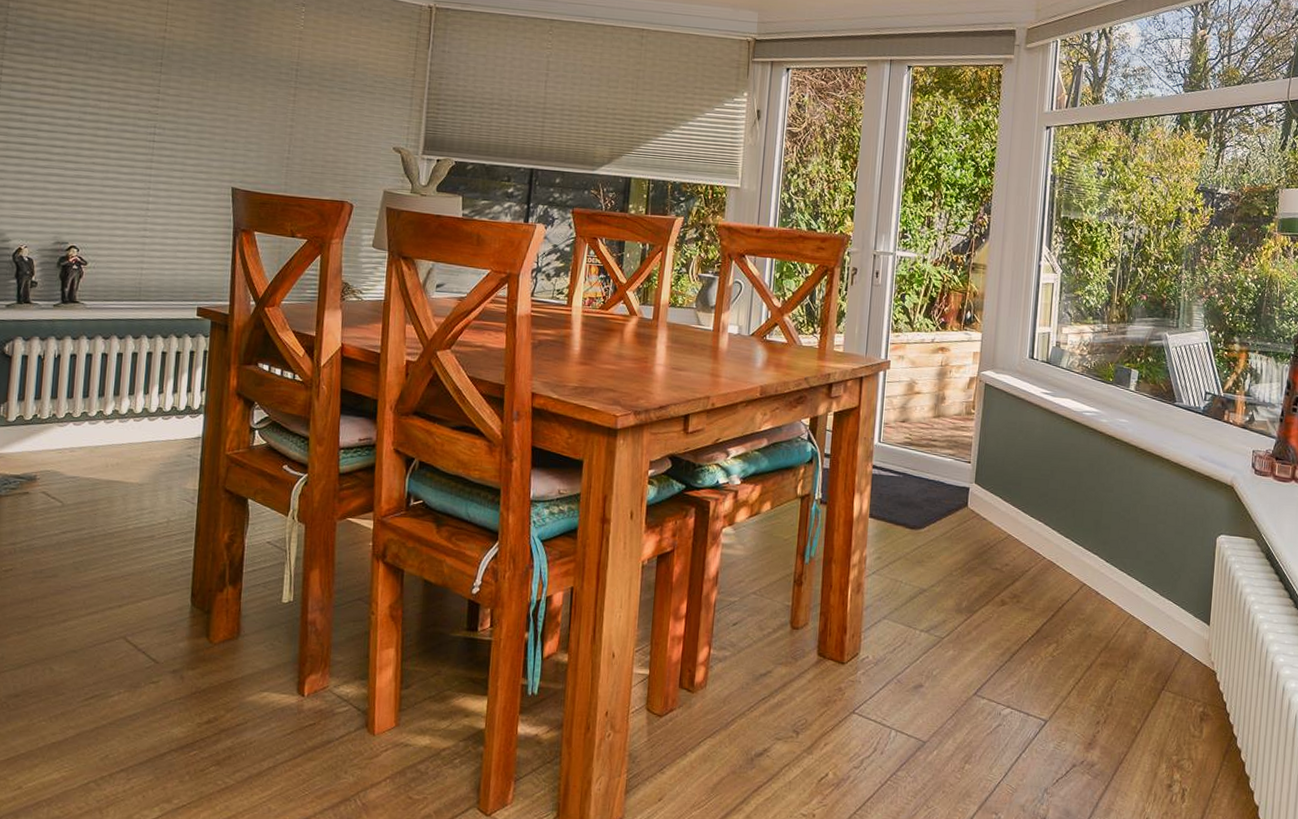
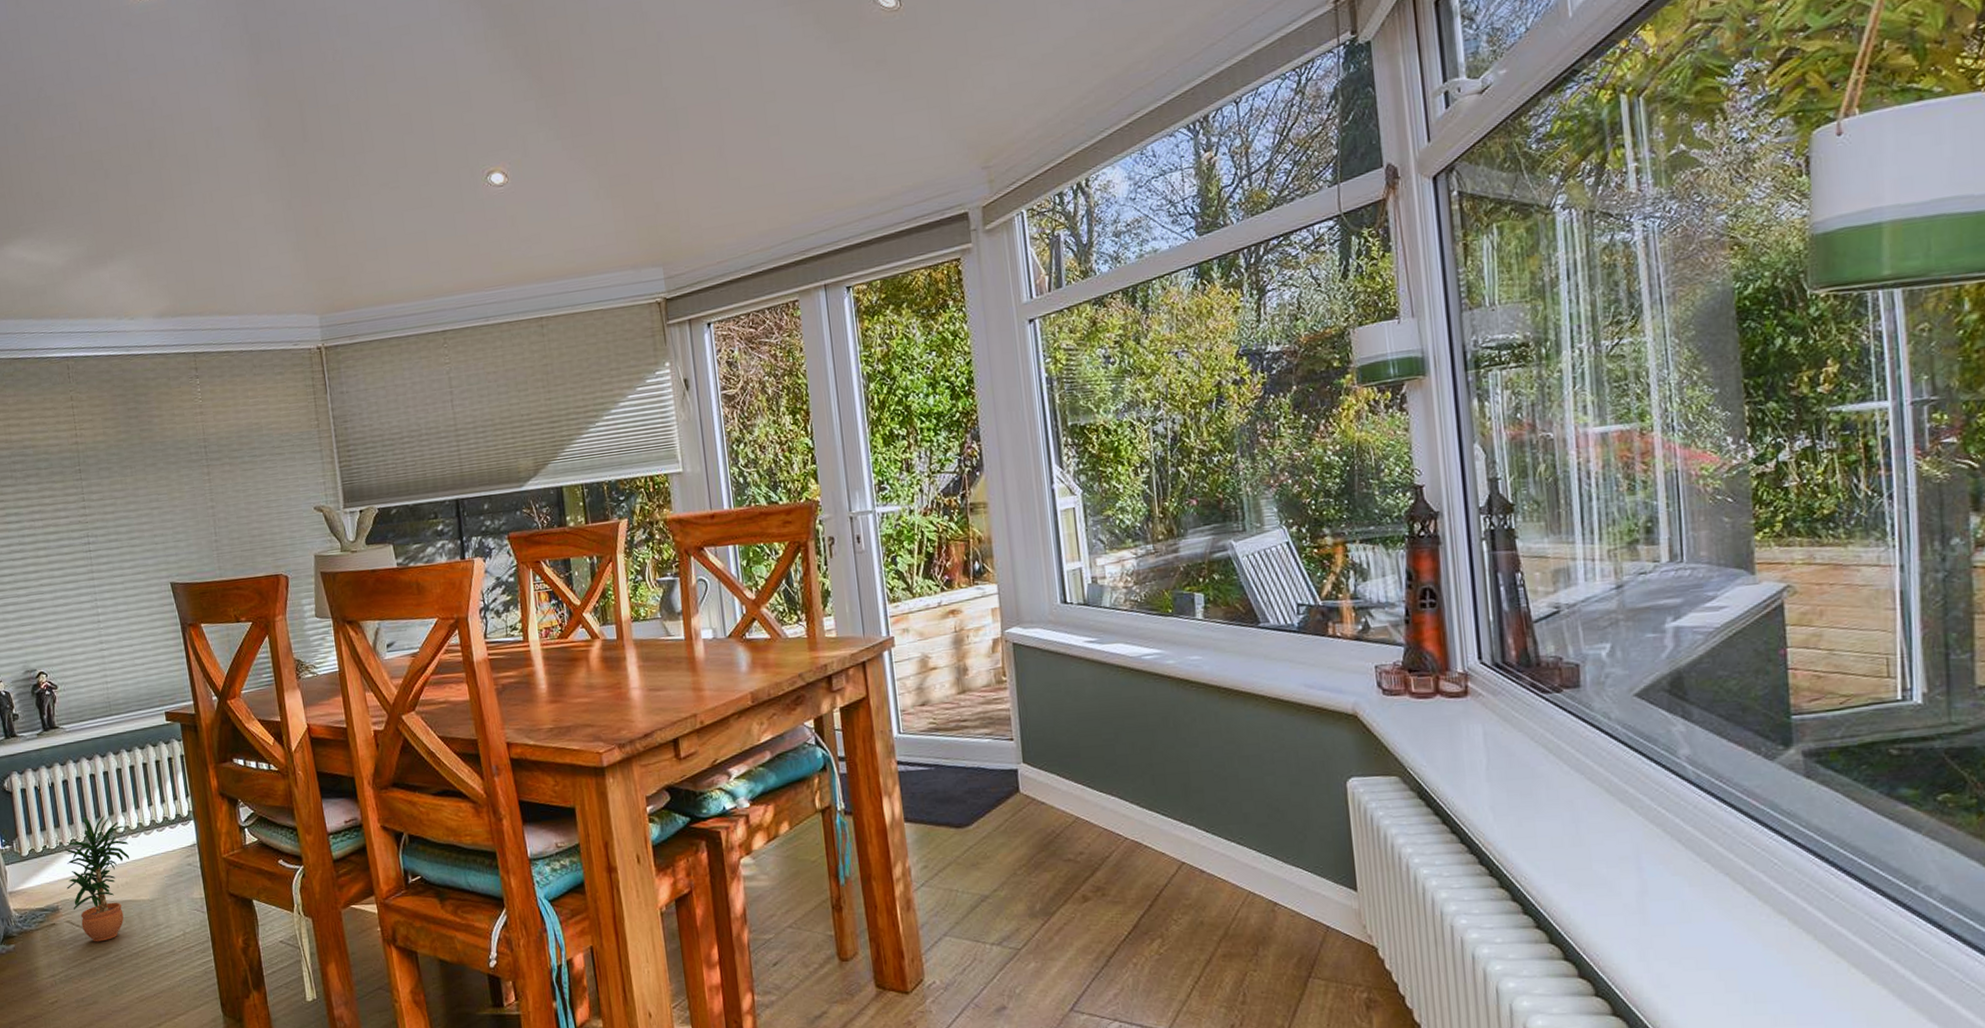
potted plant: none [50,393,128,517] -> present [65,816,129,942]

